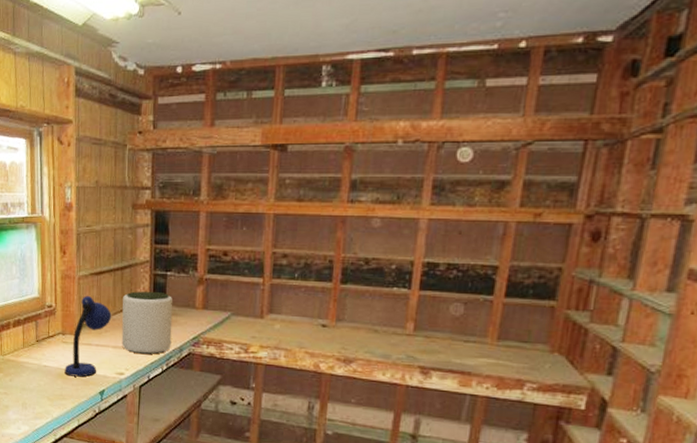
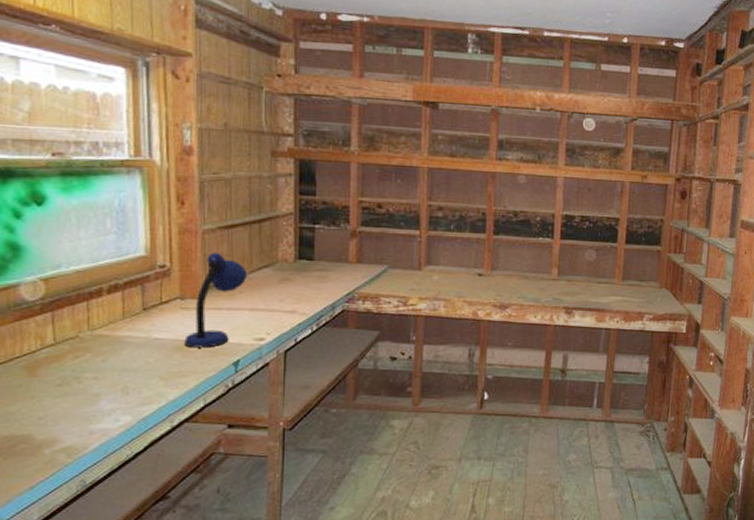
plant pot: present [121,291,173,354] -> none [260,246,323,314]

